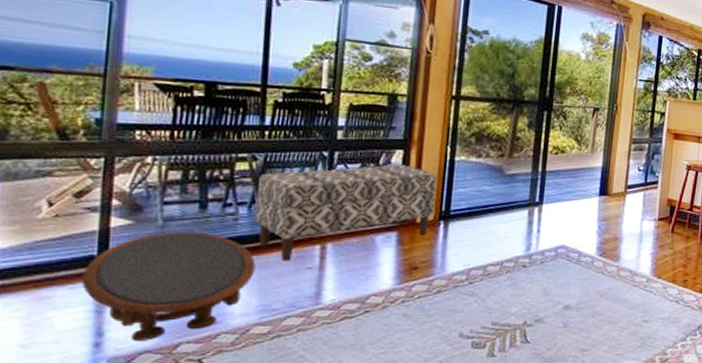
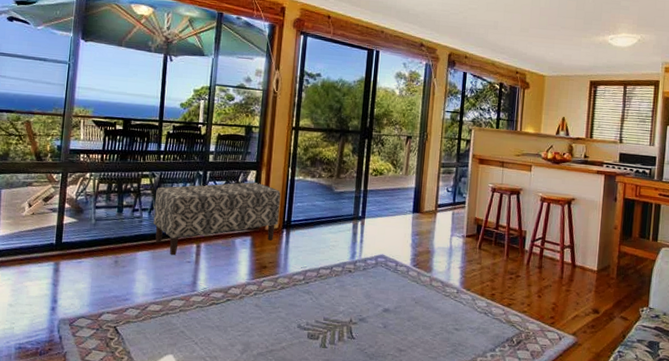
coffee table: present [81,232,256,341] -> none [45,229,153,309]

